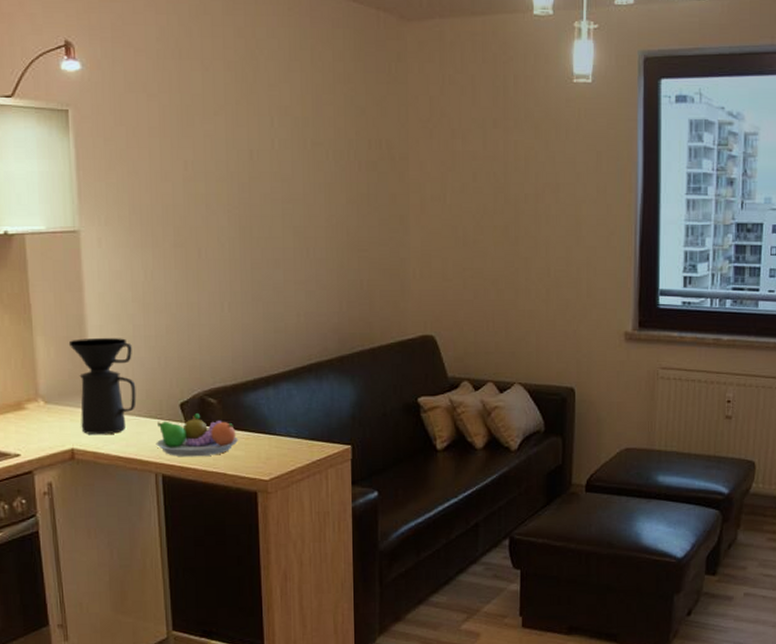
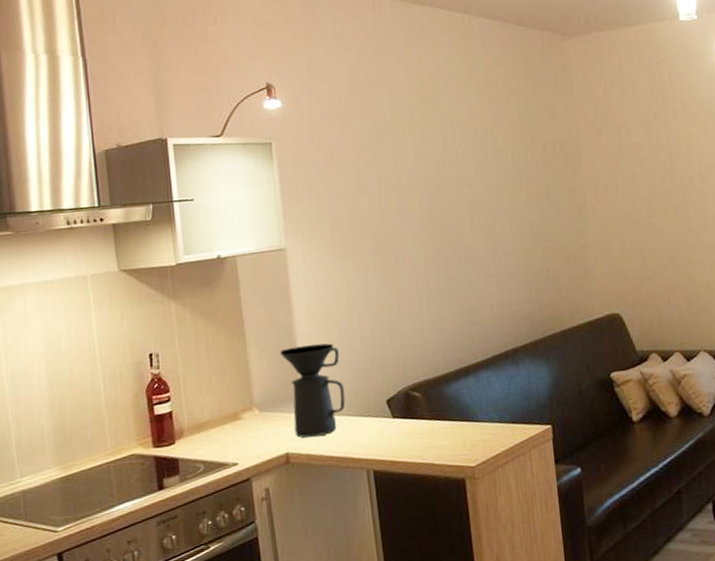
fruit bowl: present [156,413,238,457] -> none [366,408,443,451]

